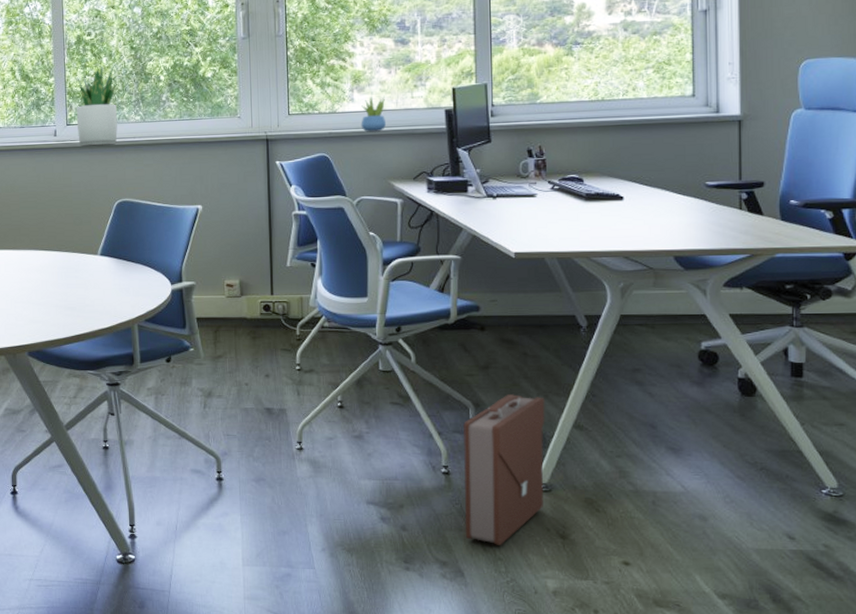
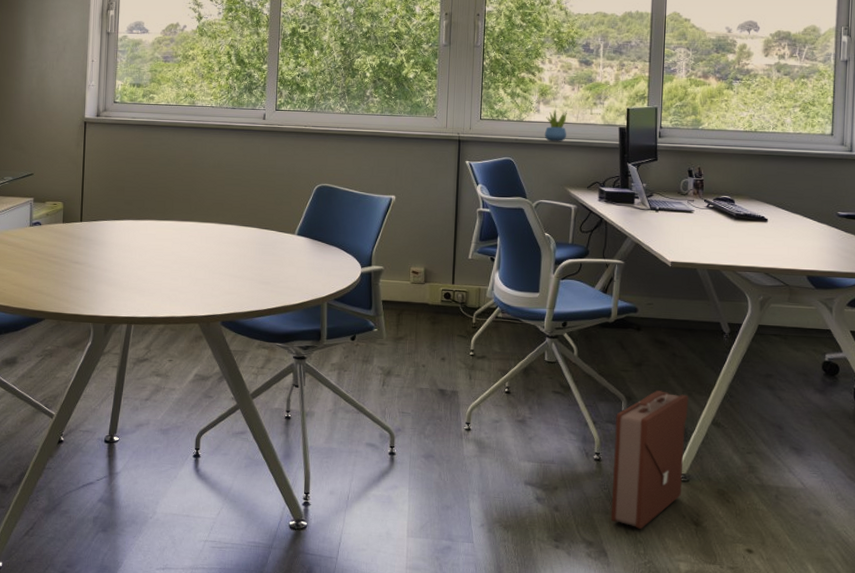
planter: present [77,65,118,147] -> none [285,58,326,134]

